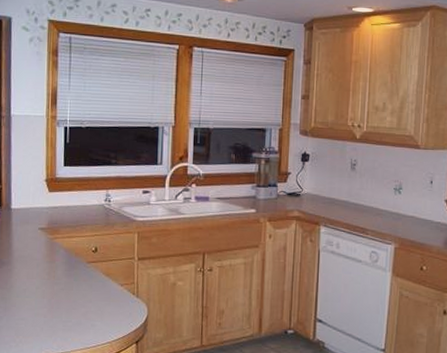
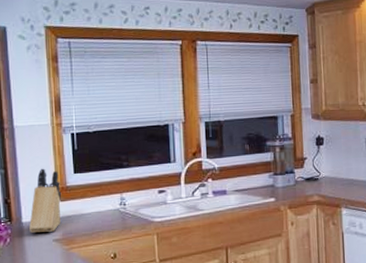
knife block: none [17,158,51,221] -> present [29,168,62,234]

